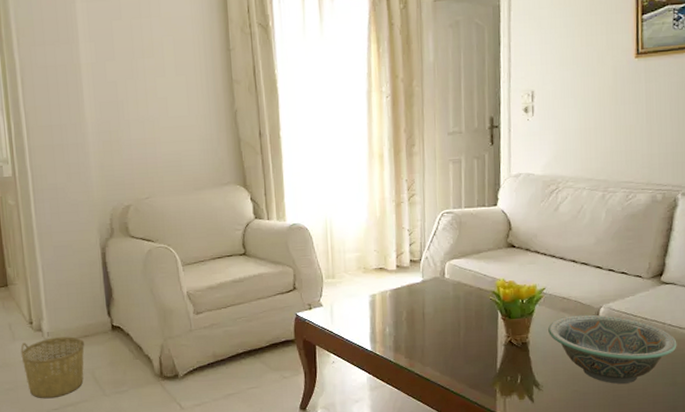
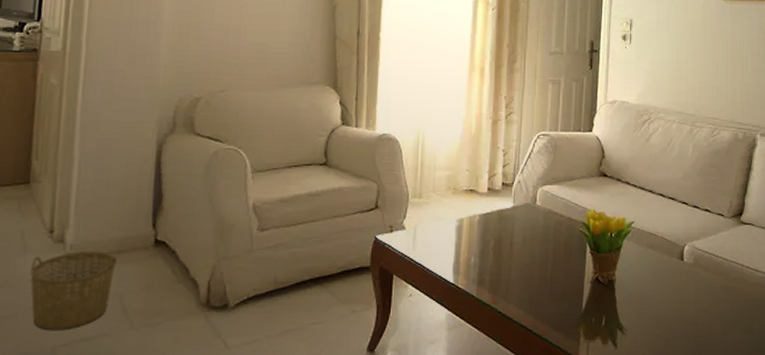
decorative bowl: present [548,314,677,384] -> none [635,252,754,329]

